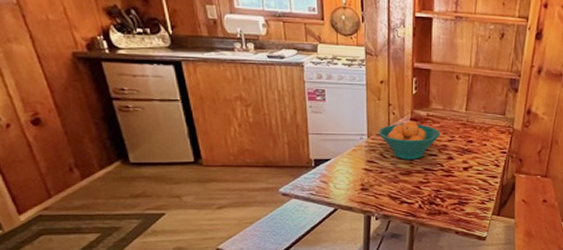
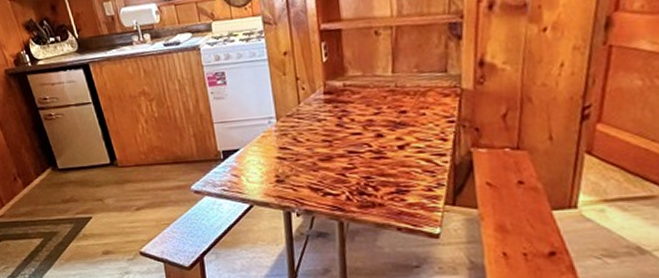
fruit bowl: present [378,120,440,160] -> none [287,94,363,143]

